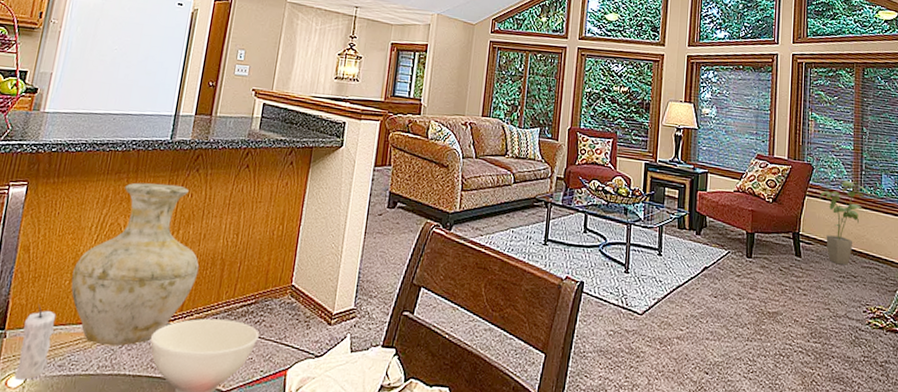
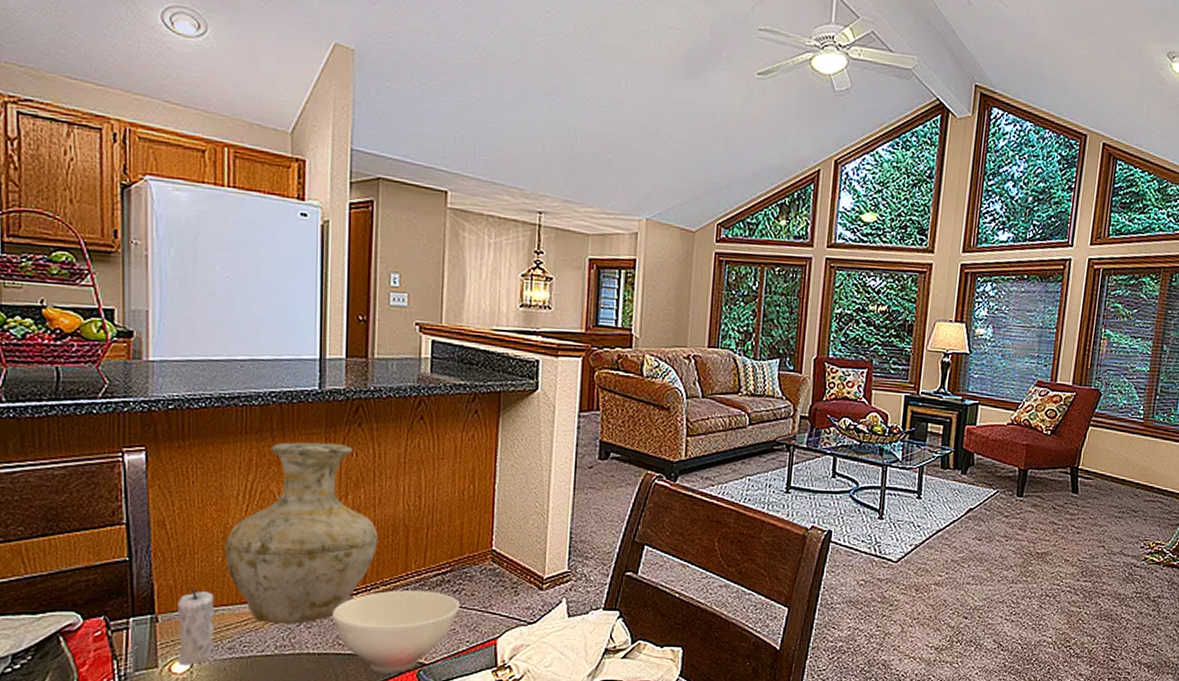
house plant: present [820,179,870,266] -> none [1105,406,1162,500]

